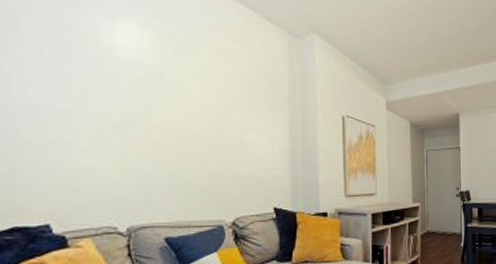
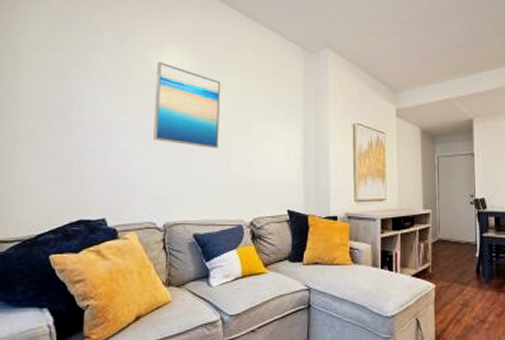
wall art: none [108,37,192,142] -> present [153,62,221,149]

